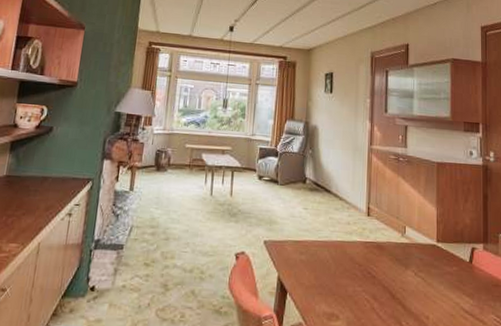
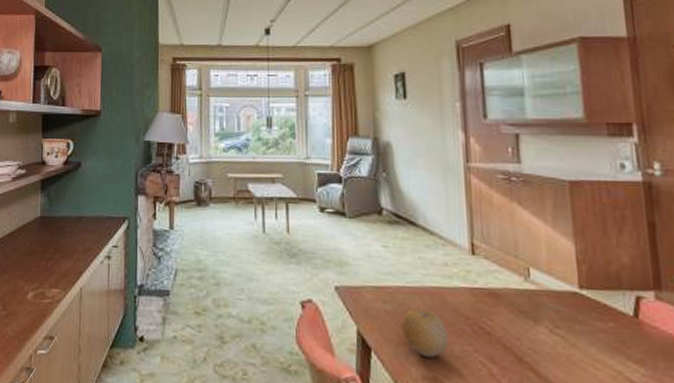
fruit: none [311,258,346,297] -> present [401,308,449,358]

